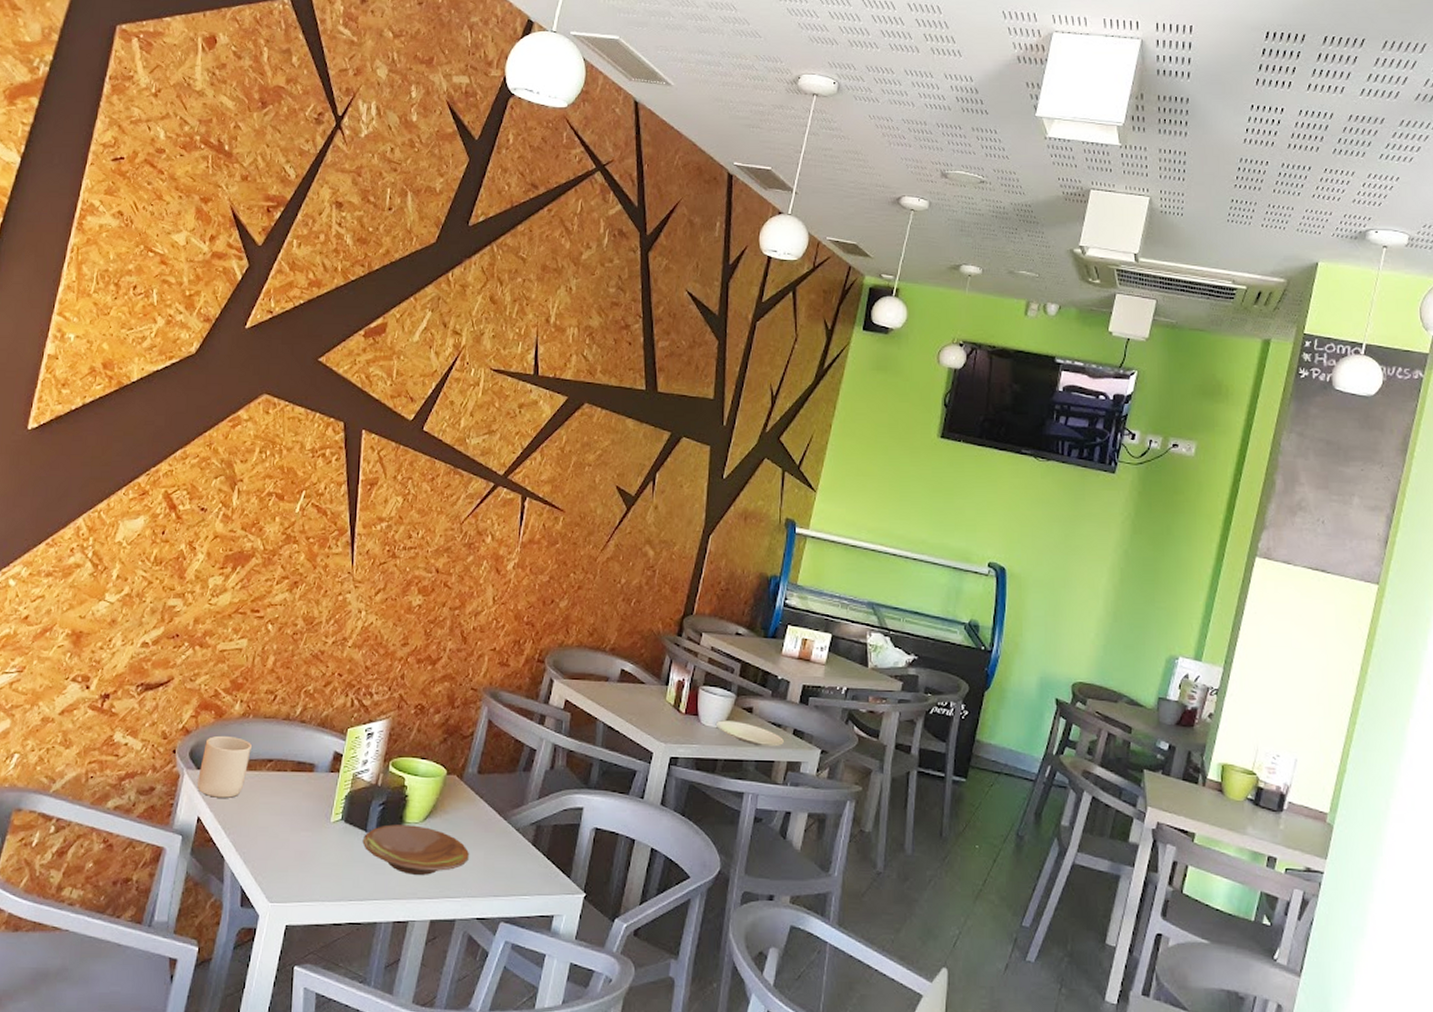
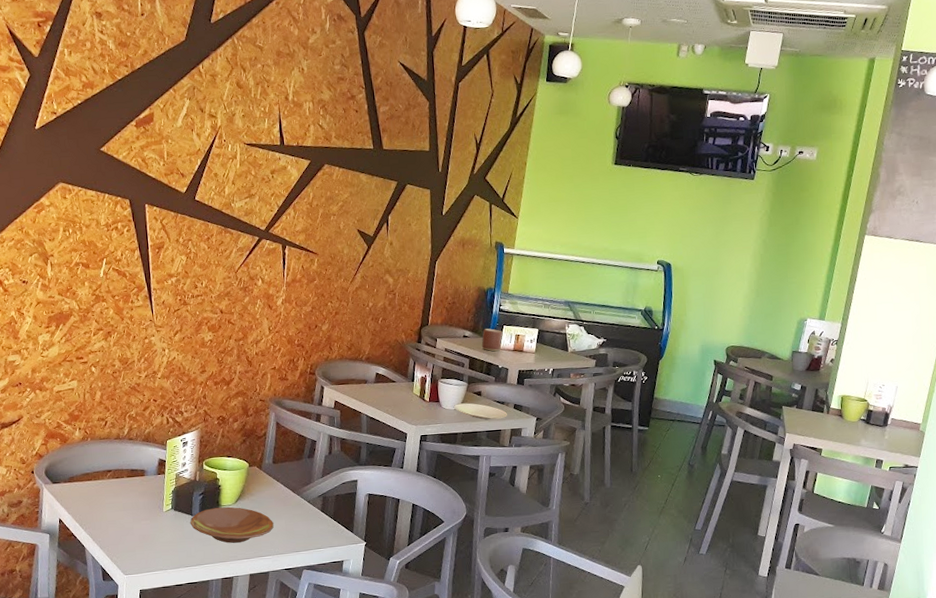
mug: present [197,735,253,798] -> none [54,456,94,503]
mug: none [758,626,786,658] -> present [481,328,503,352]

